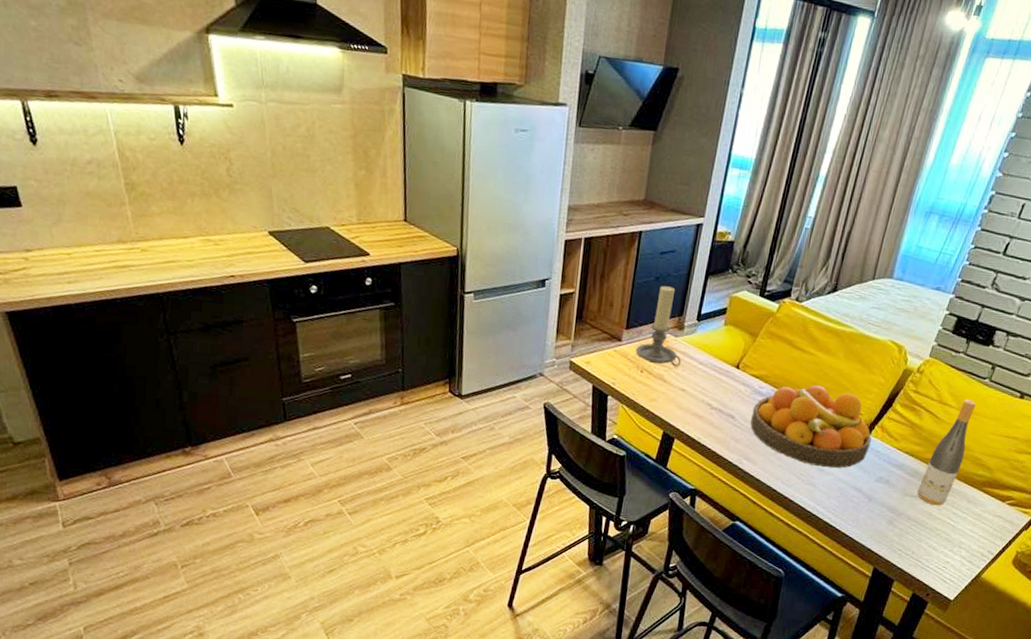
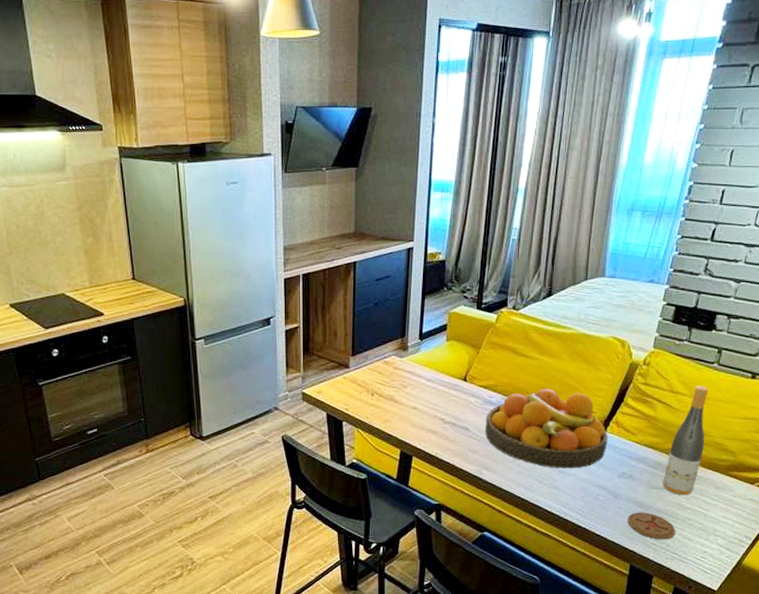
candle holder: present [635,286,681,367] -> none [364,311,409,386]
coaster: none [877,517,923,547] -> present [628,512,676,540]

